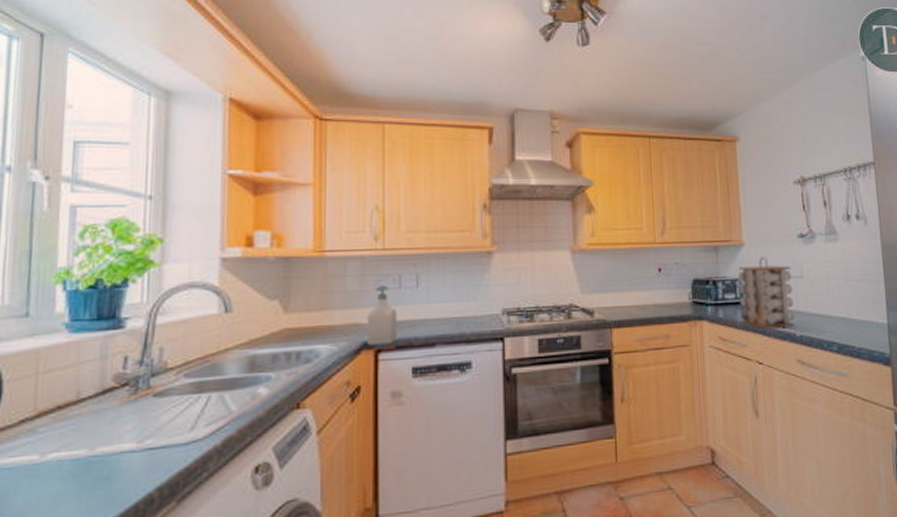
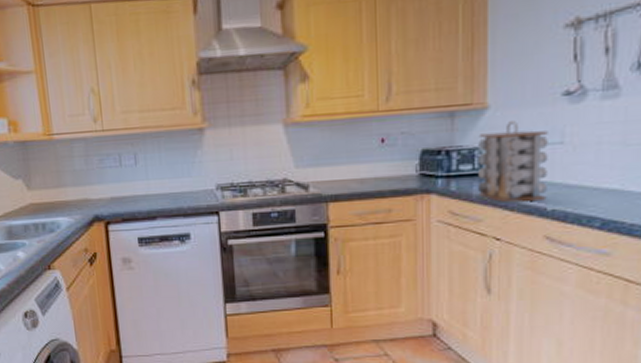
soap bottle: present [368,284,397,345] -> none [95,163,122,218]

